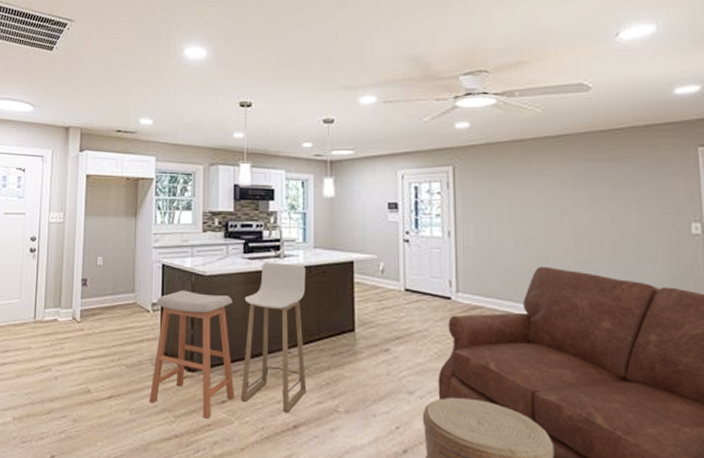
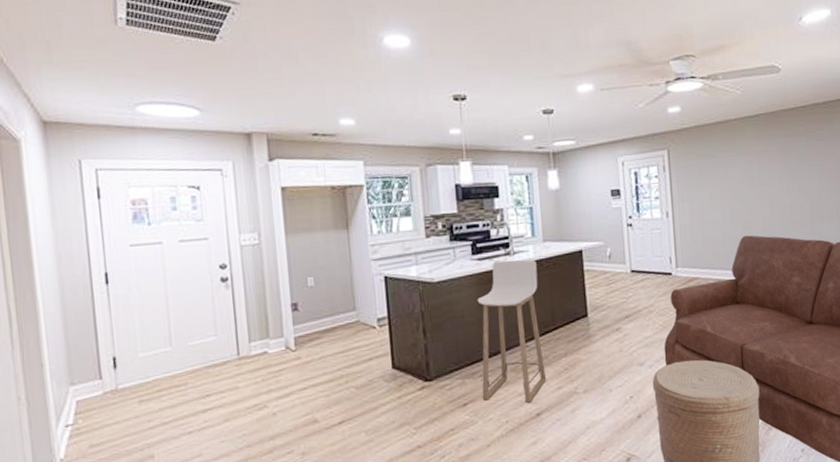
stool: present [150,290,235,418] -> none [382,299,477,424]

